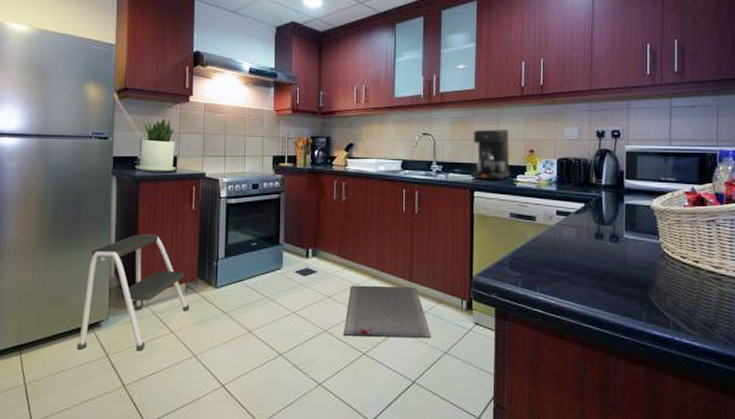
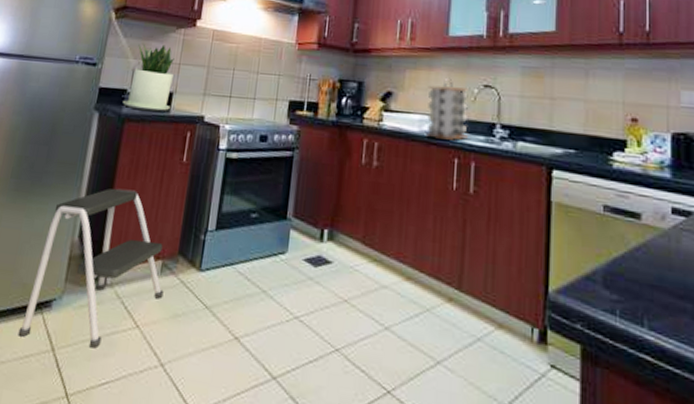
door mat: present [344,285,432,338] -> none [362,287,487,380]
spice rack: none [380,129,412,176] -> present [426,77,469,141]
coffee maker: present [470,129,510,180] -> none [547,85,604,157]

